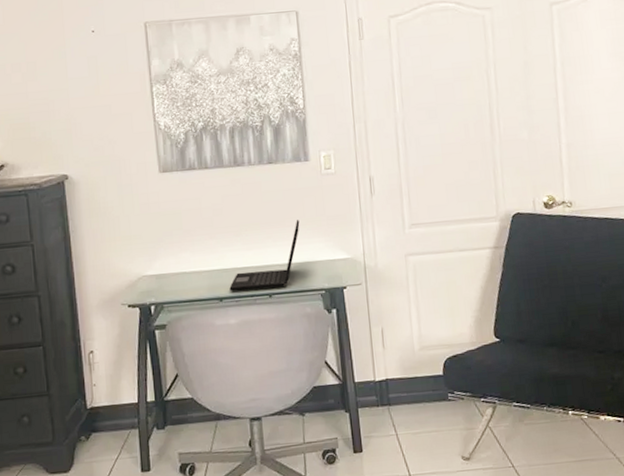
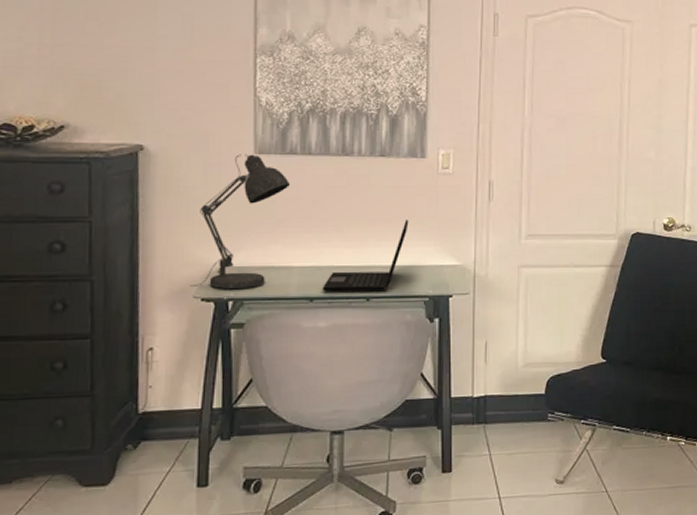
desk lamp: none [118,173,192,296] -> present [190,154,290,289]

